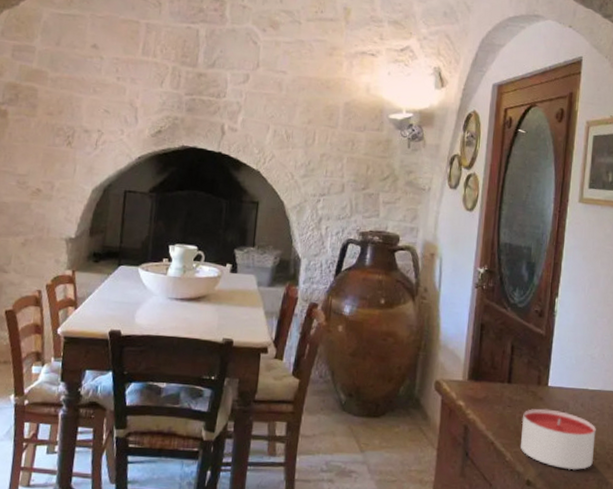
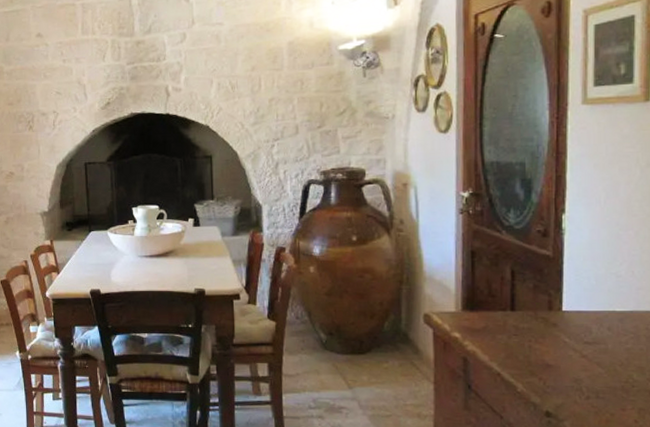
candle: present [521,408,596,471] -> none [532,335,631,400]

